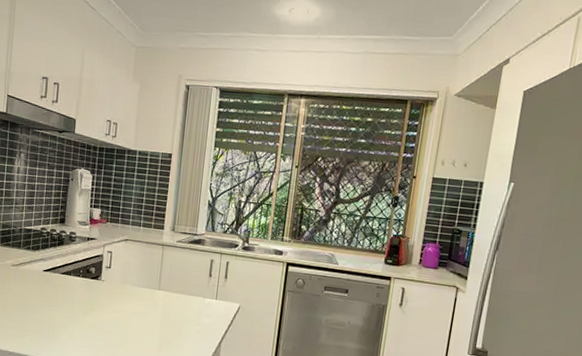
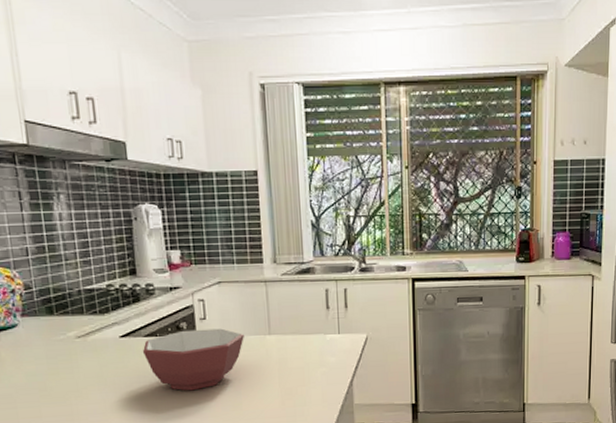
bowl: none [57,274,138,325] -> present [142,328,244,391]

